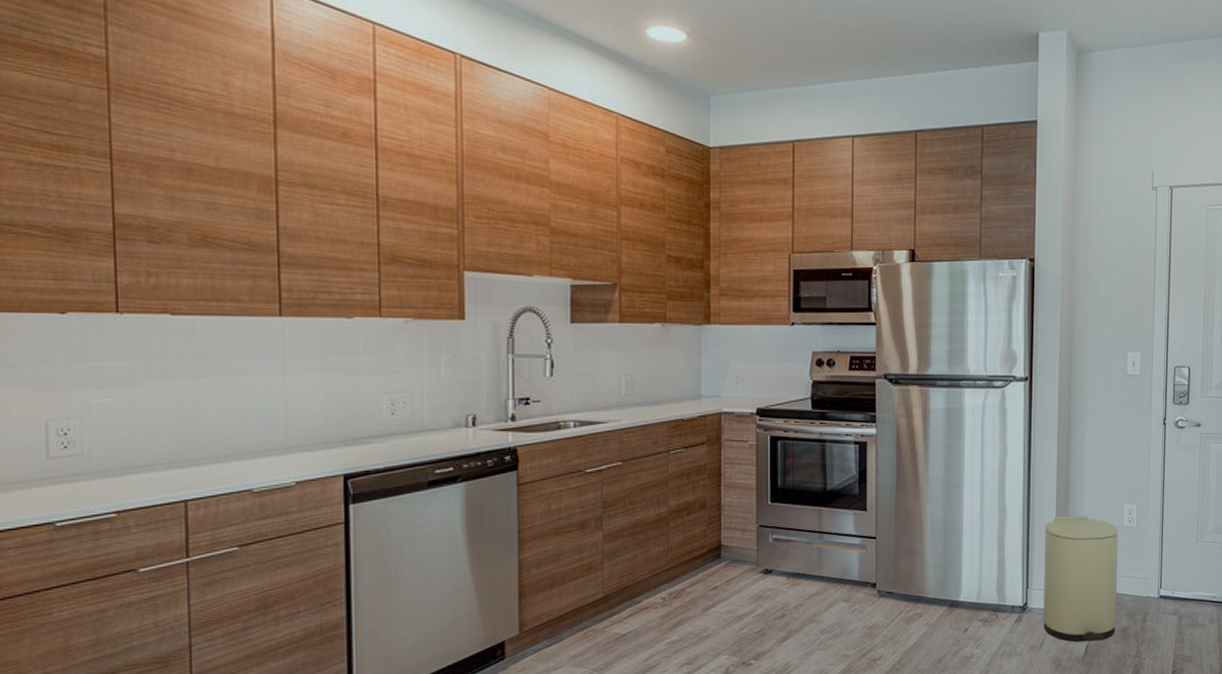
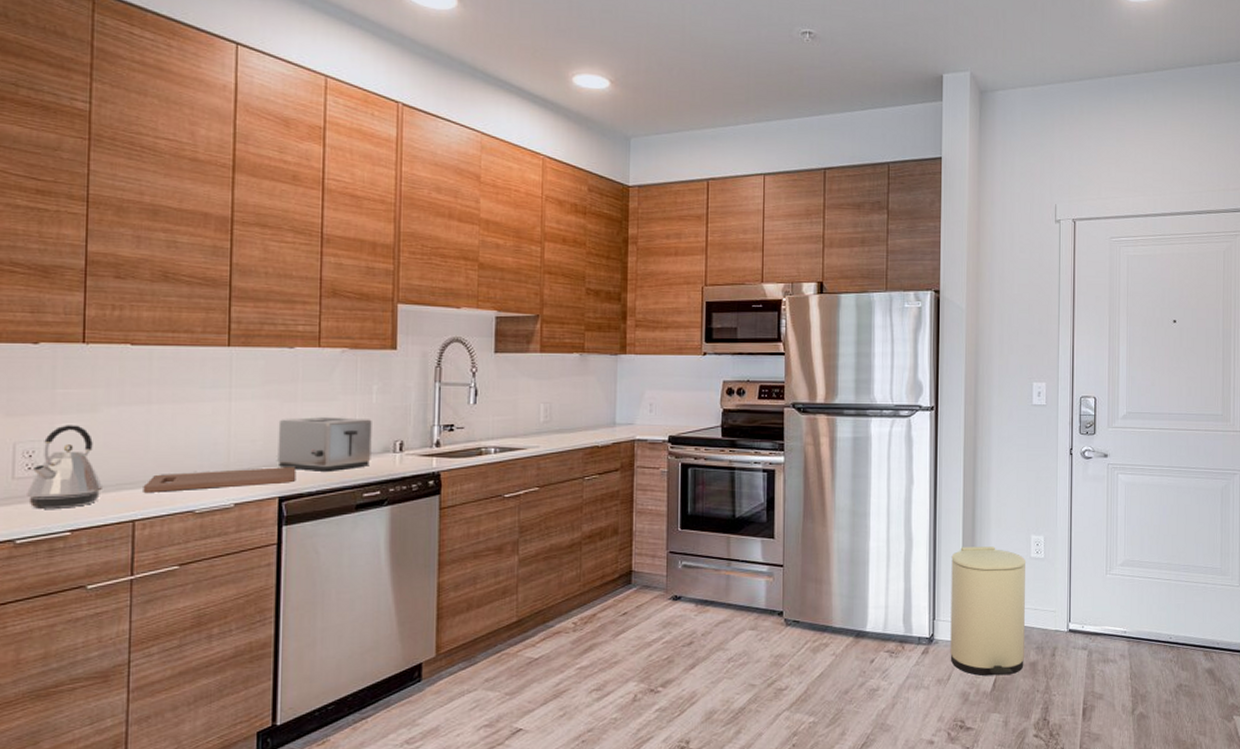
kettle: none [64,400,148,490] -> present [27,425,102,509]
cutting board: none [194,443,360,471] -> present [143,467,295,492]
toaster: none [339,390,442,449] -> present [277,416,372,473]

